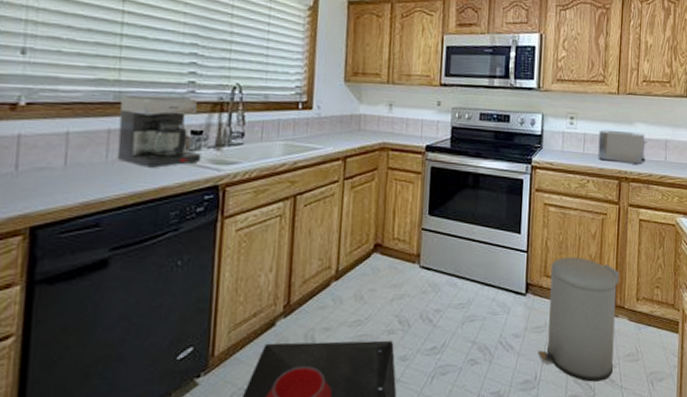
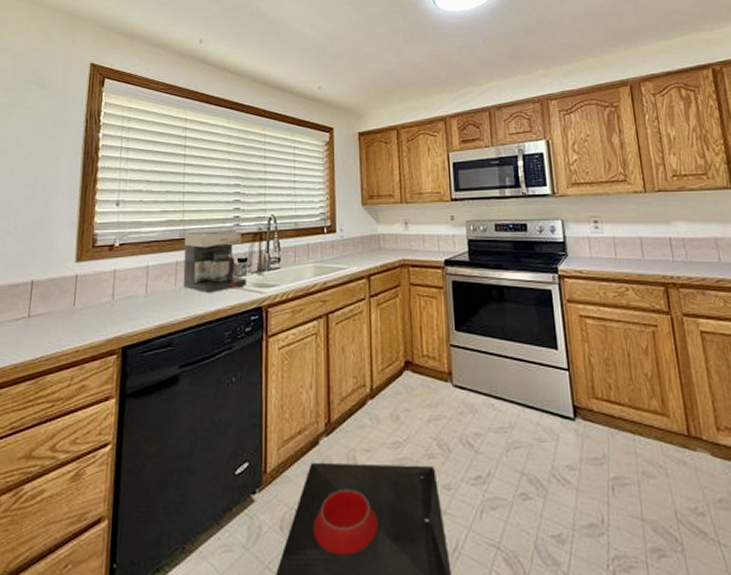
pedal bin: present [537,257,620,382] -> none [599,376,702,533]
toaster: present [598,129,648,165] -> none [630,231,694,268]

